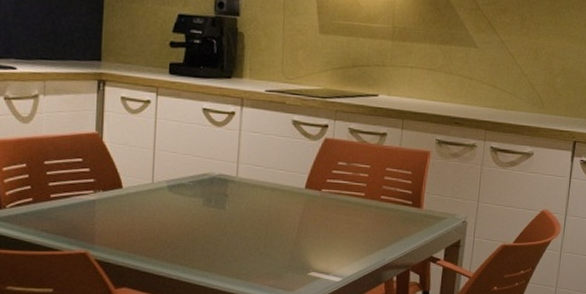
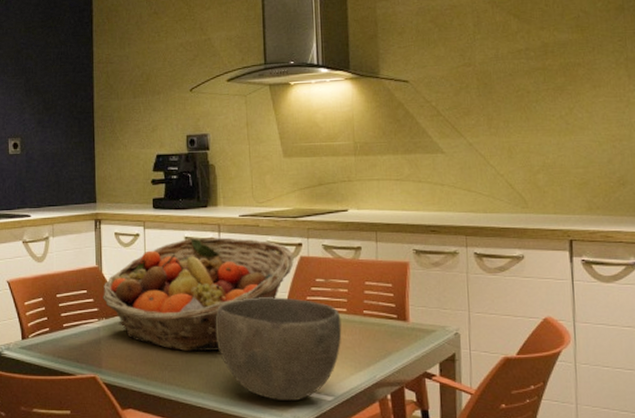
fruit basket: none [101,110,318,230] -> present [103,237,294,352]
bowl: none [227,177,359,281] -> present [215,297,342,400]

